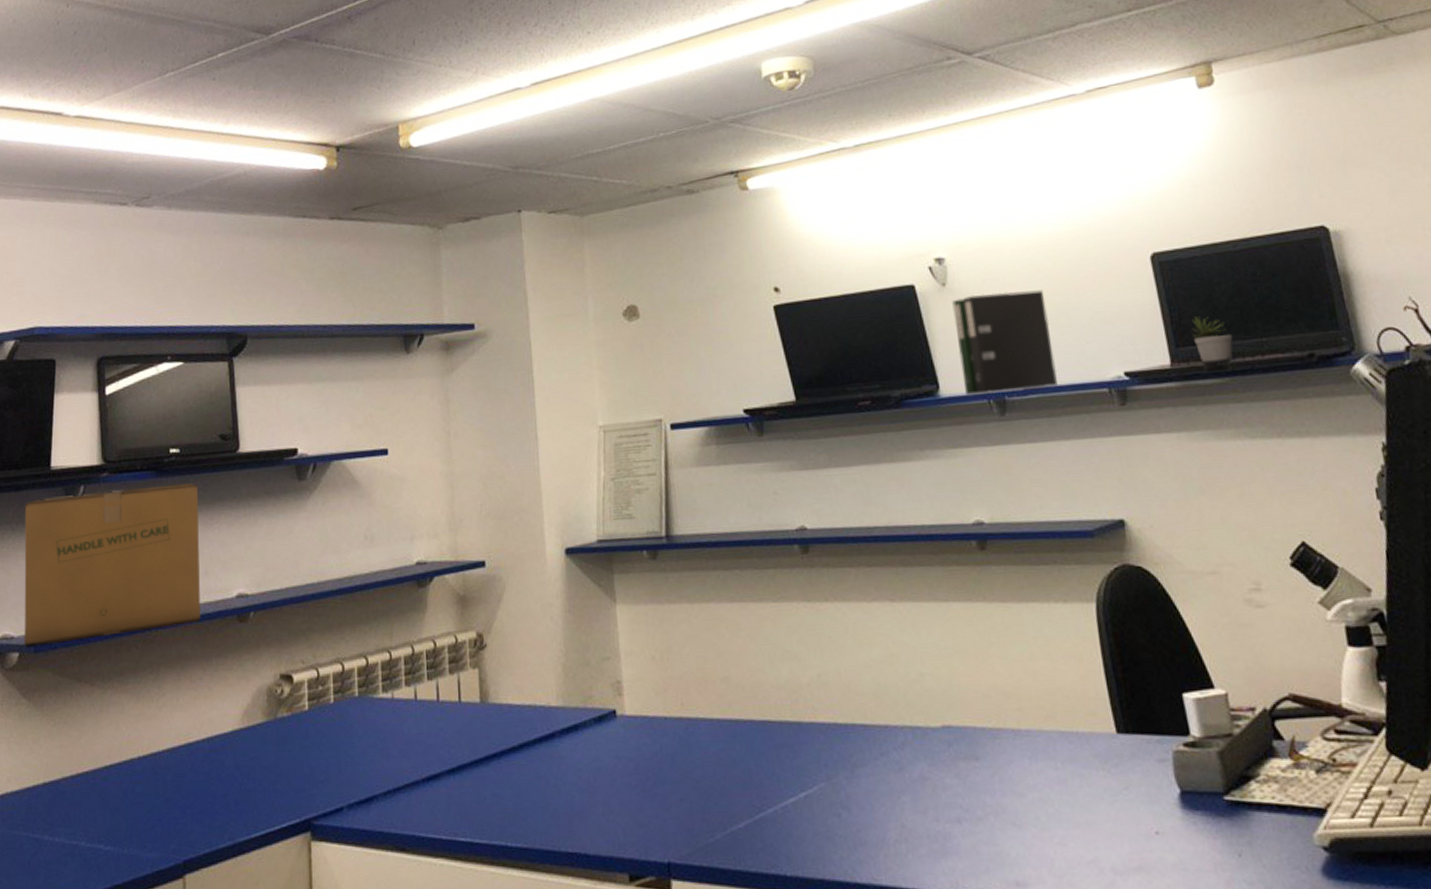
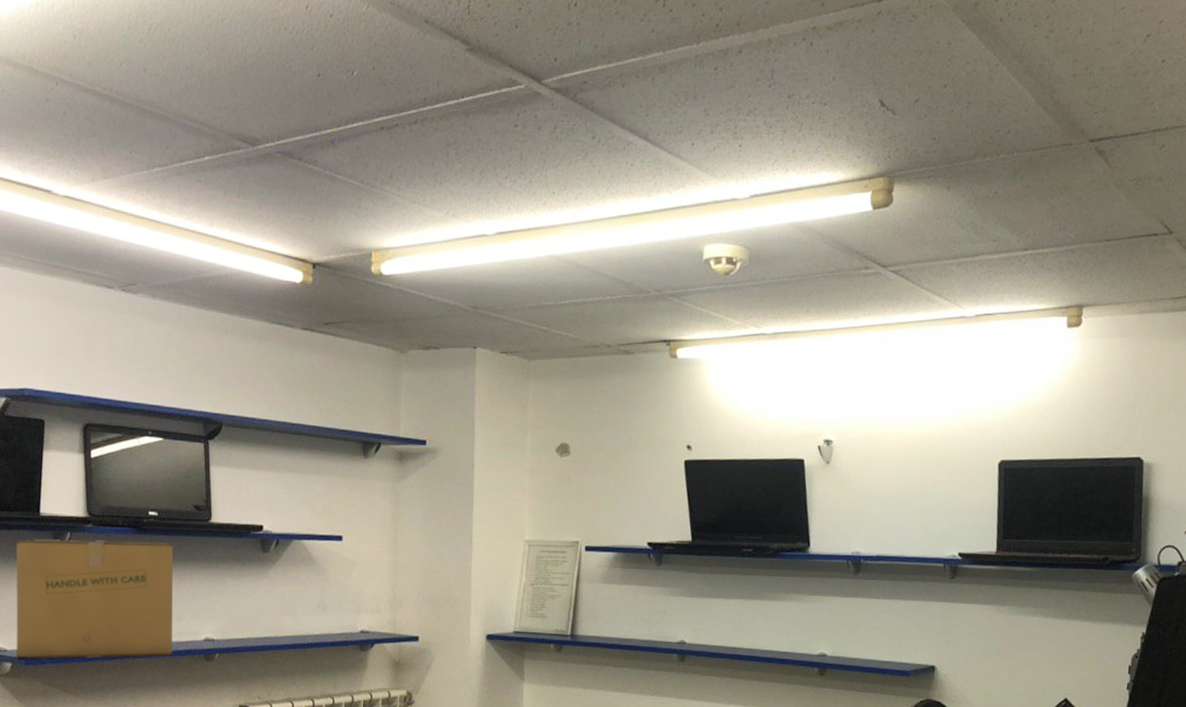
binder: present [952,290,1058,396] -> none [830,474,908,557]
potted plant: present [1191,316,1234,372] -> none [1017,516,1049,562]

